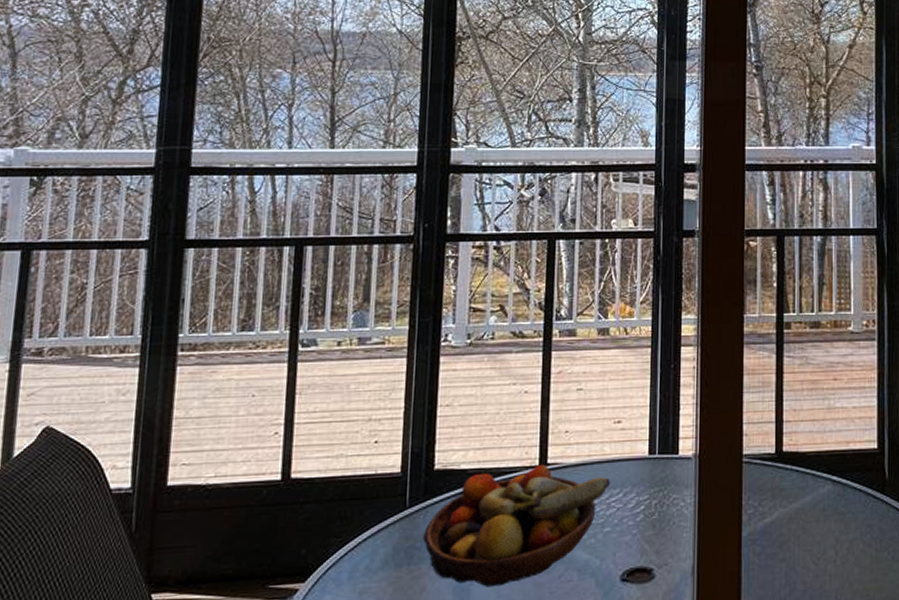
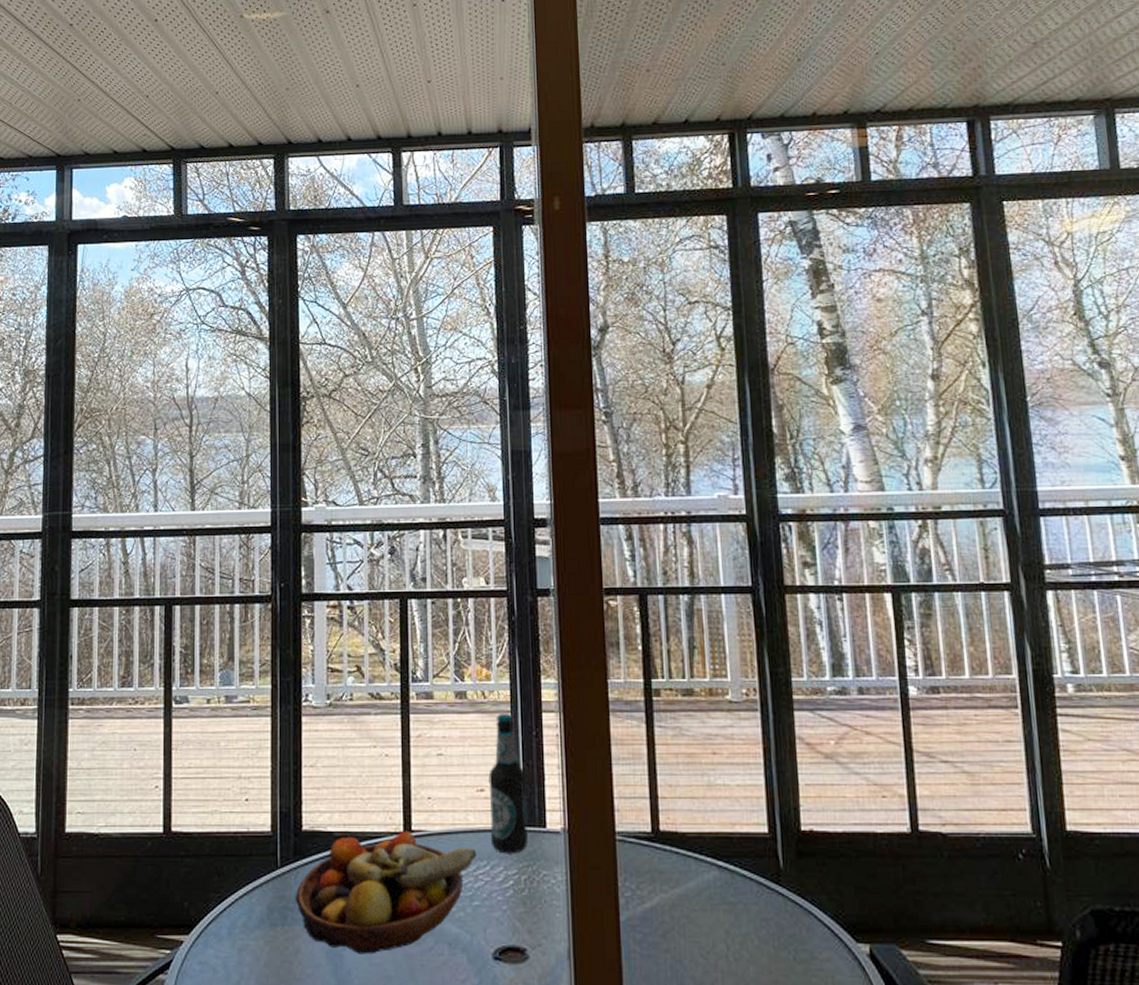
bottle: none [624,347,662,481] -> present [488,713,528,854]

